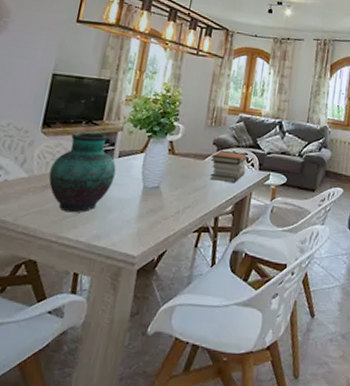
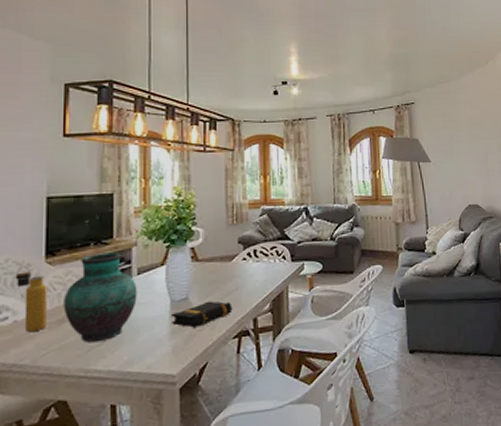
water bottle: none [12,131,39,193] -> present [15,265,47,333]
book: none [141,193,198,216] -> present [172,301,233,328]
book stack: present [210,151,247,183] -> none [238,247,277,281]

